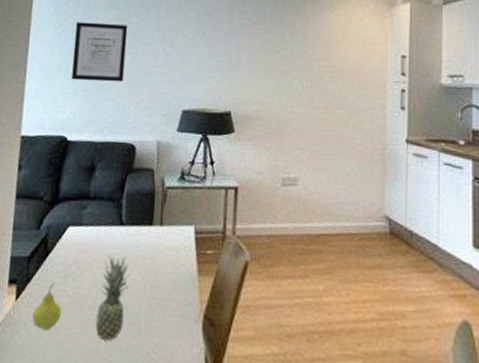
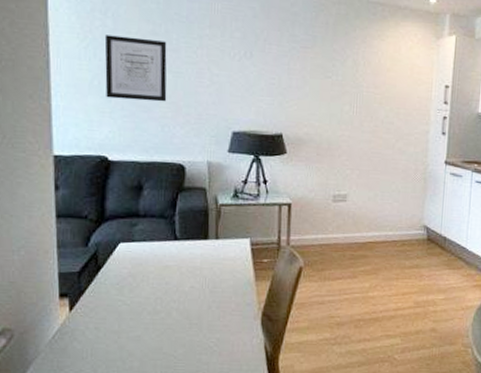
fruit: present [31,283,62,331] -> none [89,294,121,336]
fruit: present [95,255,131,341] -> none [157,267,189,340]

